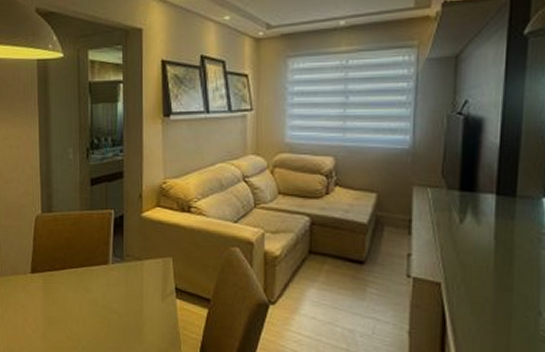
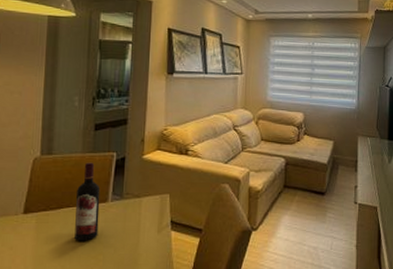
wine bottle: none [77,220,102,305] -> present [75,162,101,241]

